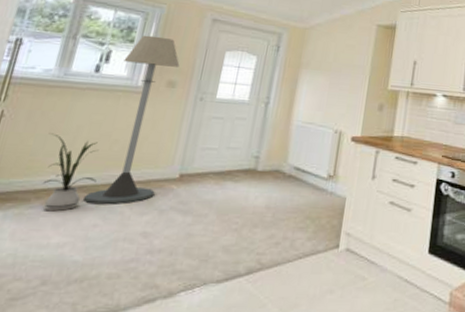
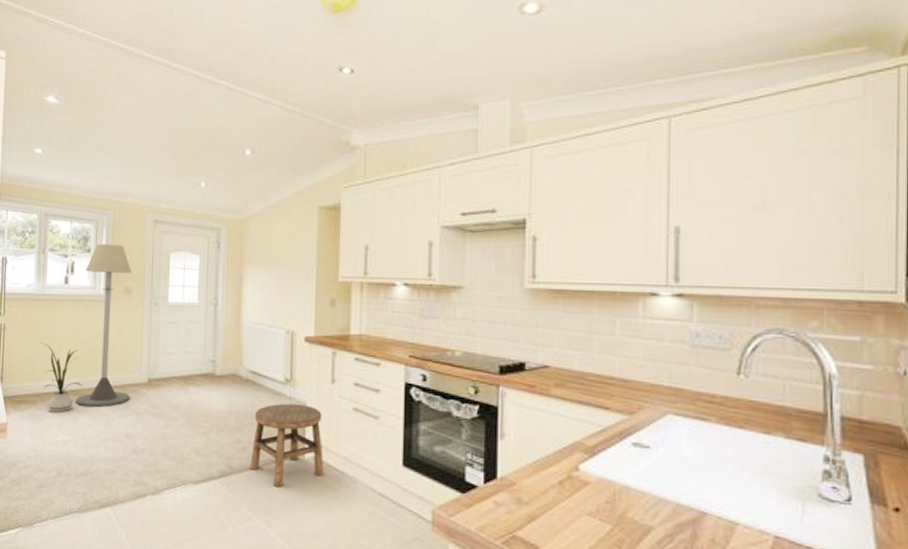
stool: none [281,198,360,281] -> present [250,403,324,488]

